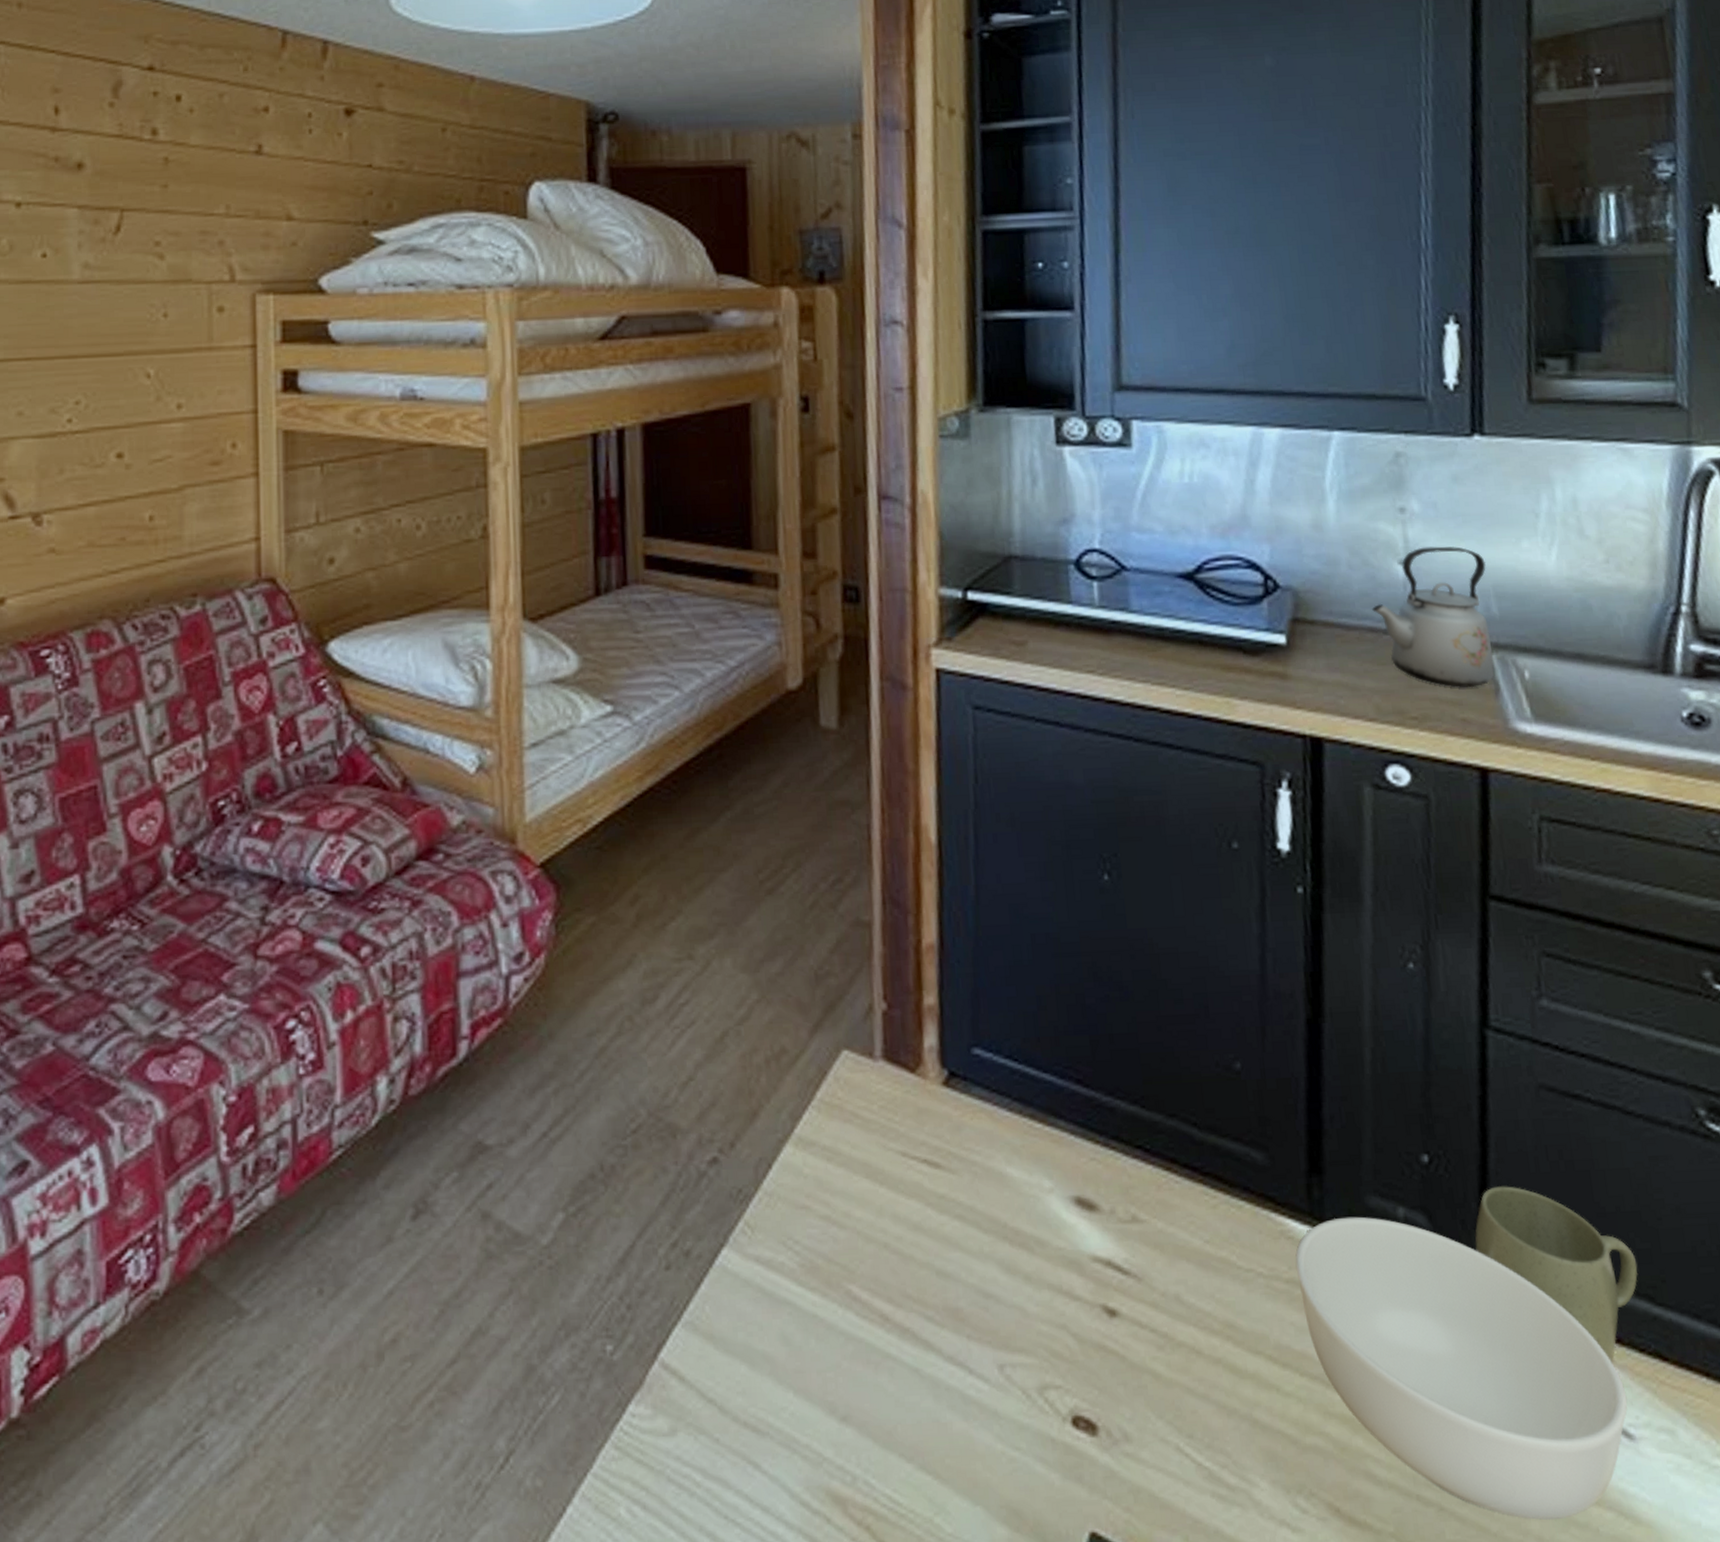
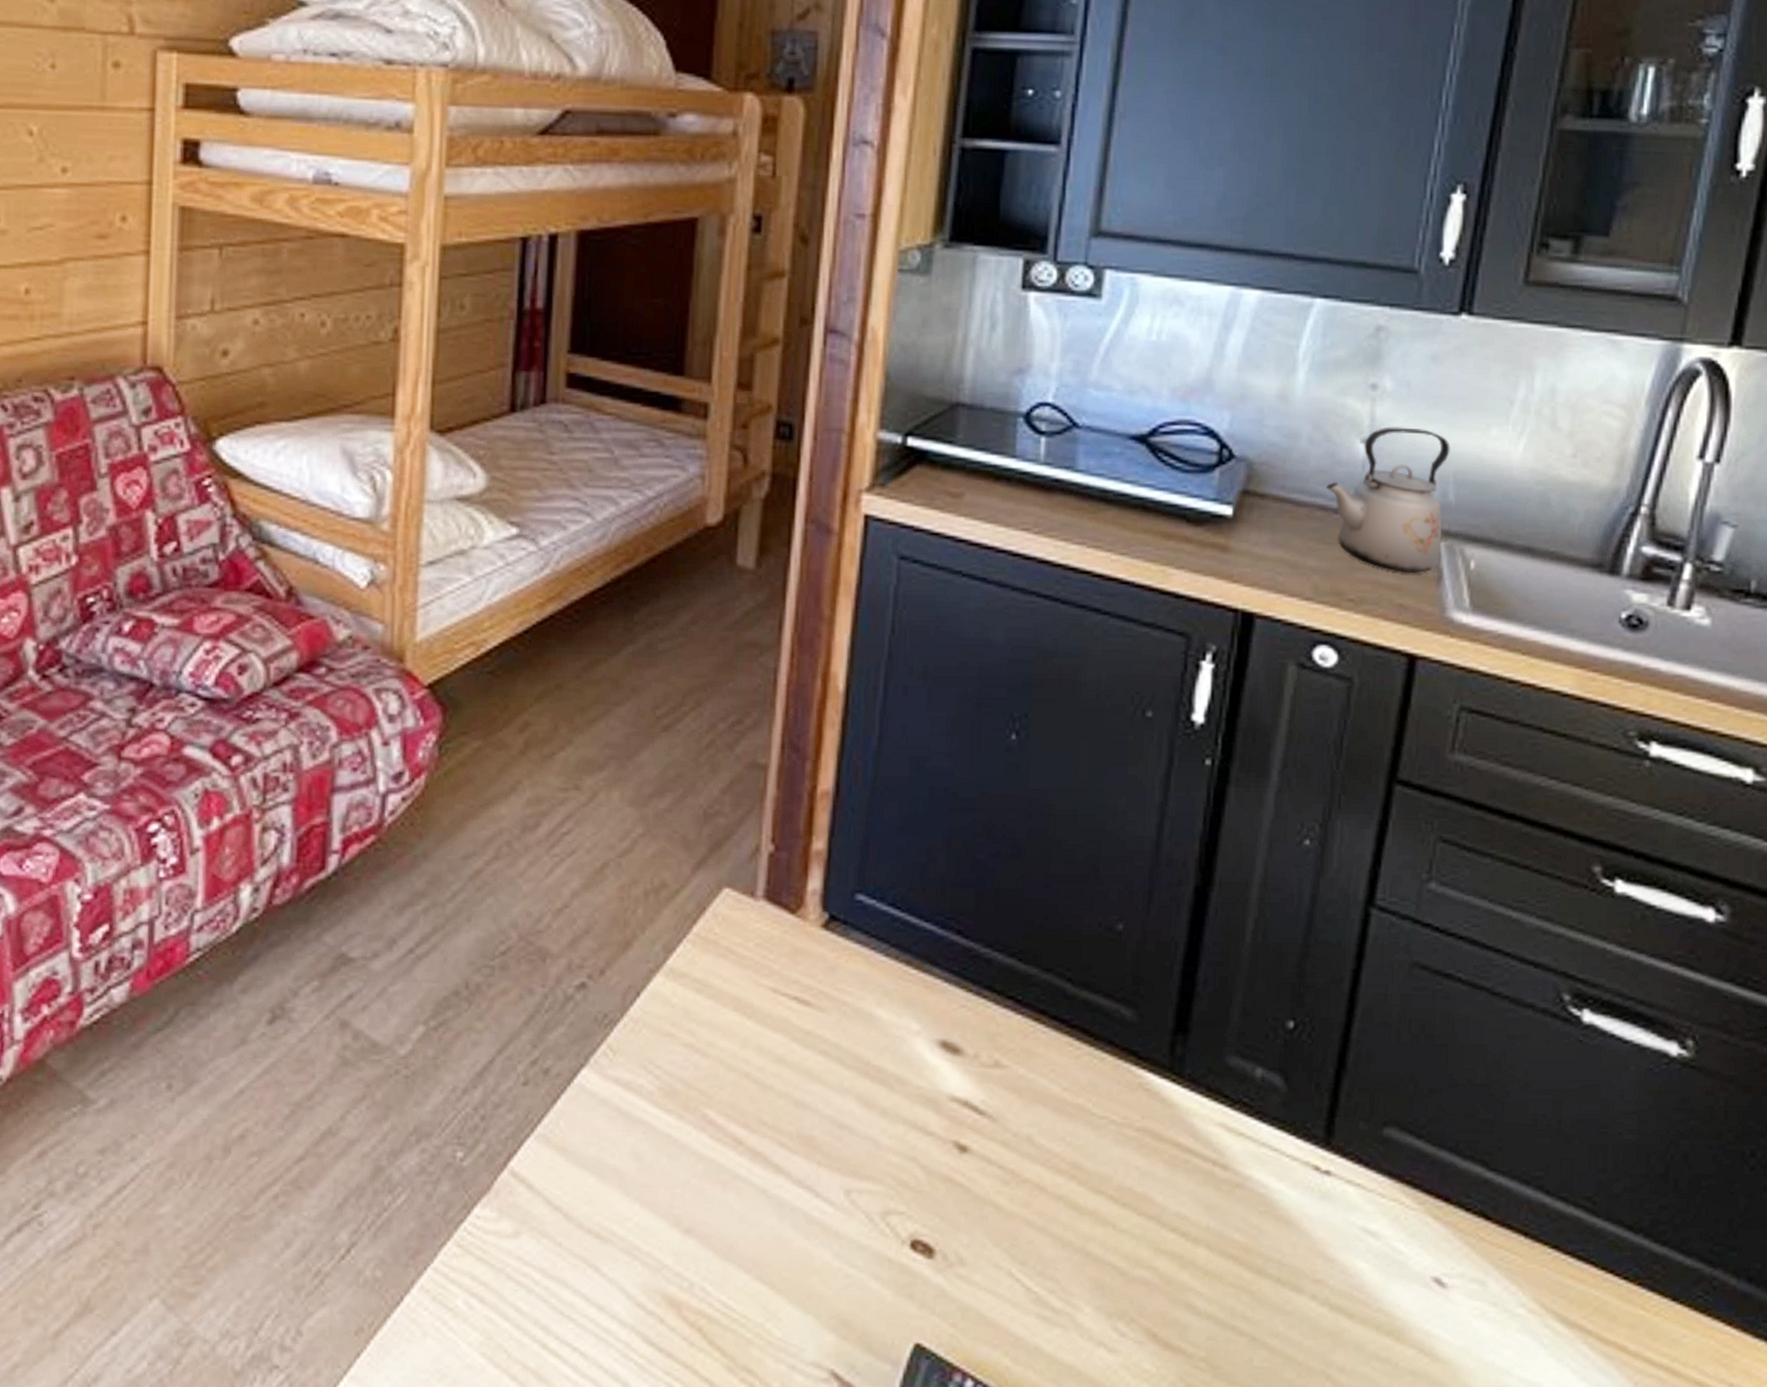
bowl: present [1295,1216,1628,1521] -> none [1148,1074,1446,1354]
mug: present [1475,1186,1639,1363] -> none [1325,1054,1478,1219]

